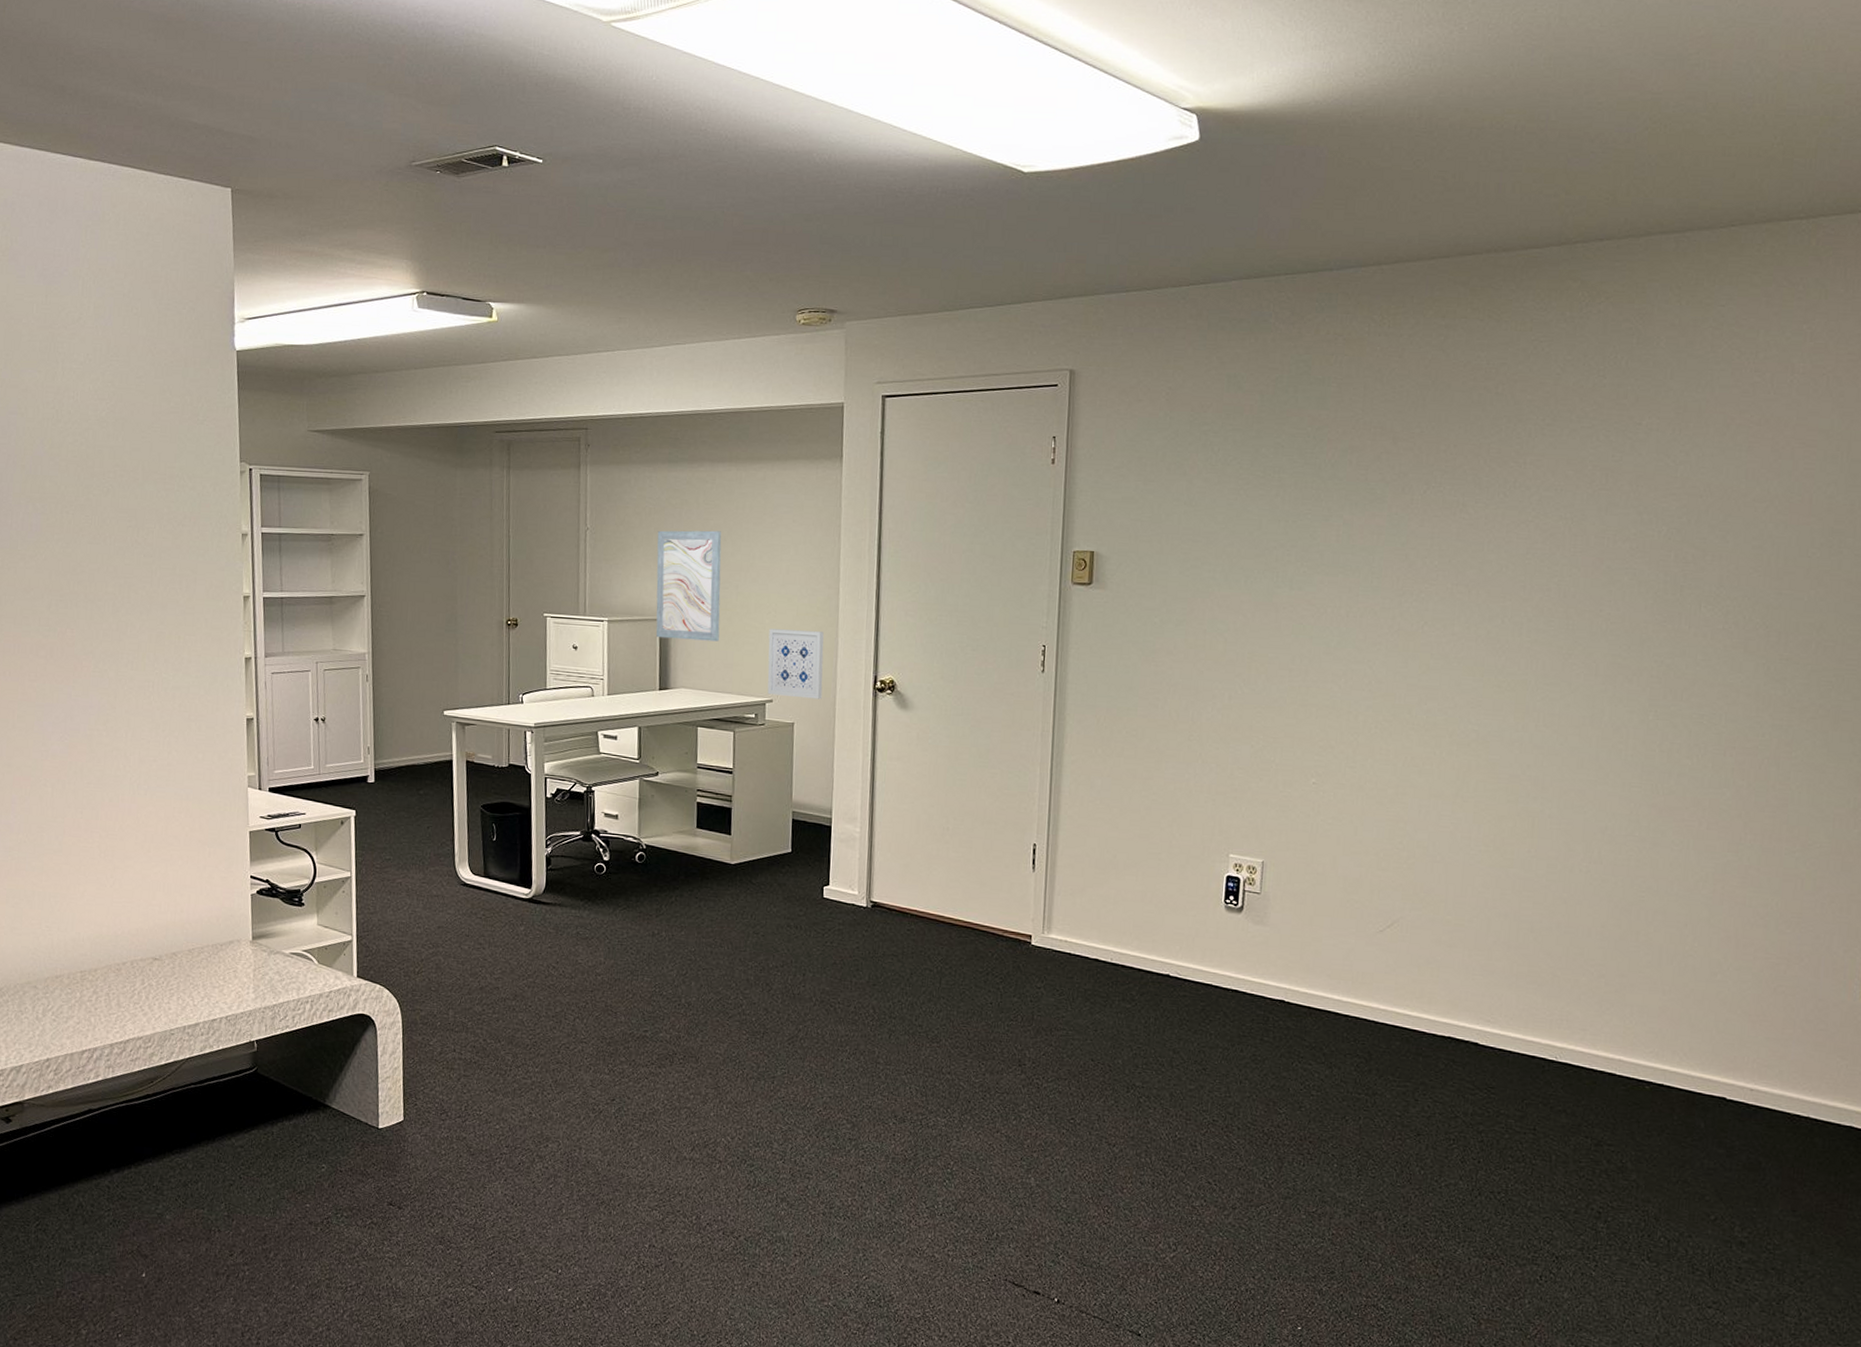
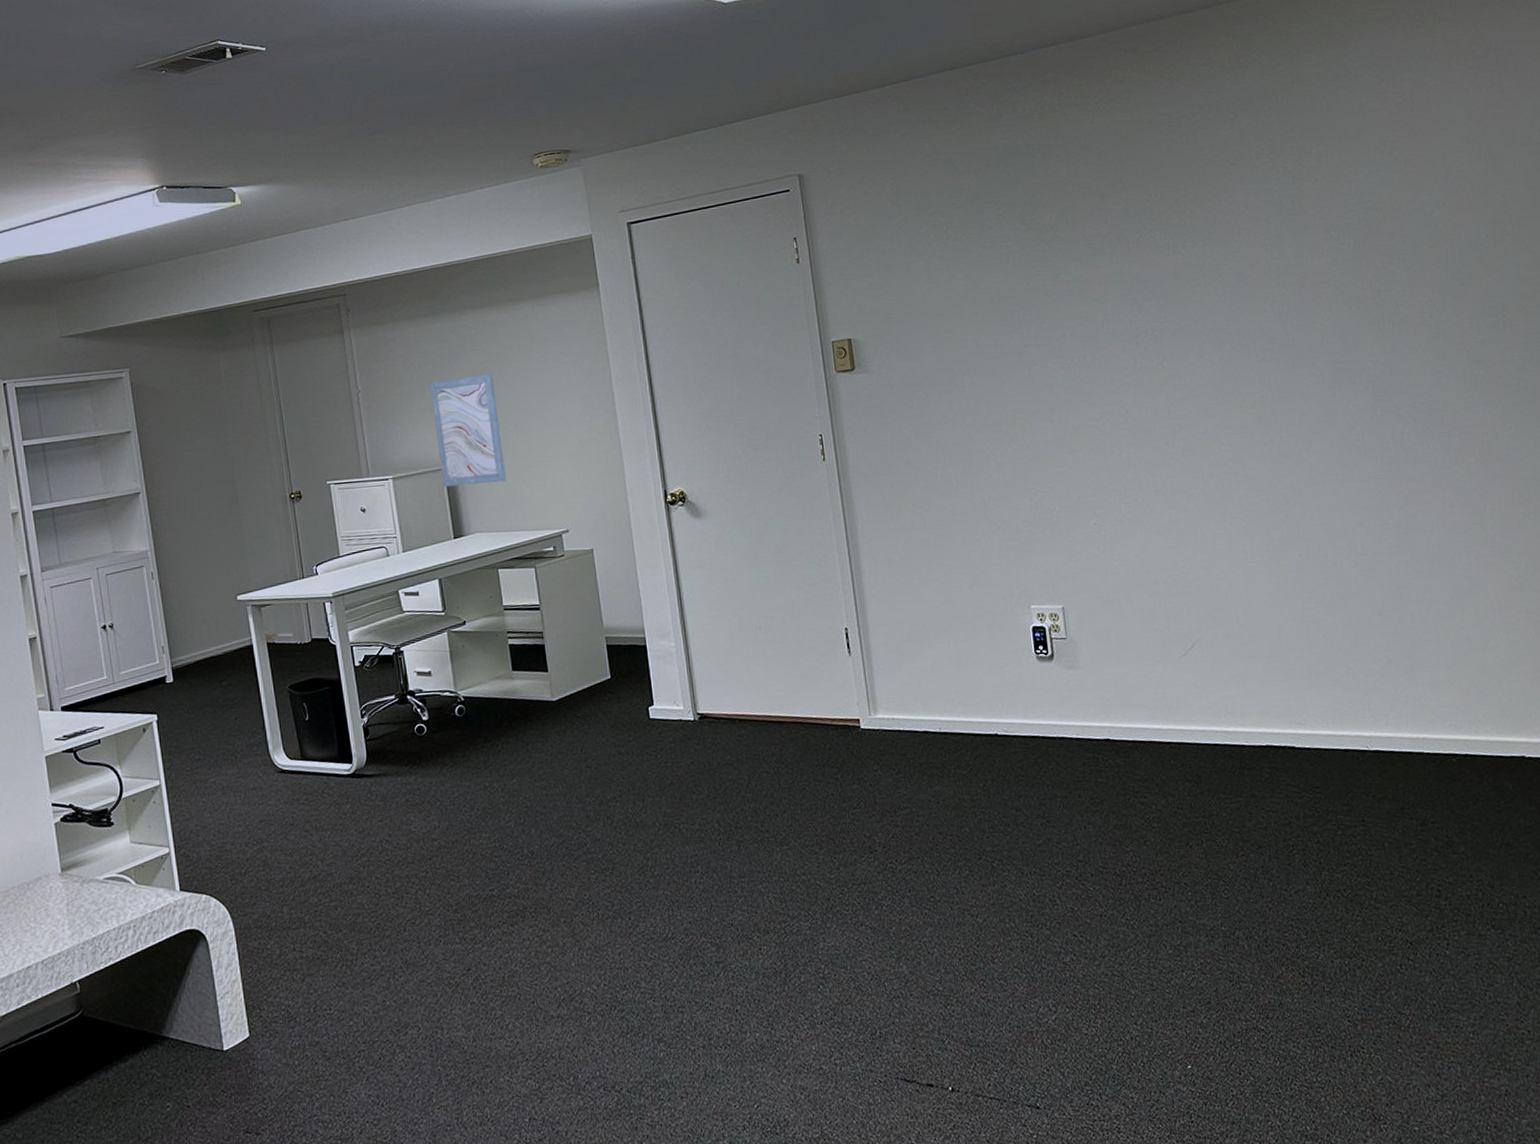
wall art: present [767,629,824,699] -> none [554,455,616,525]

